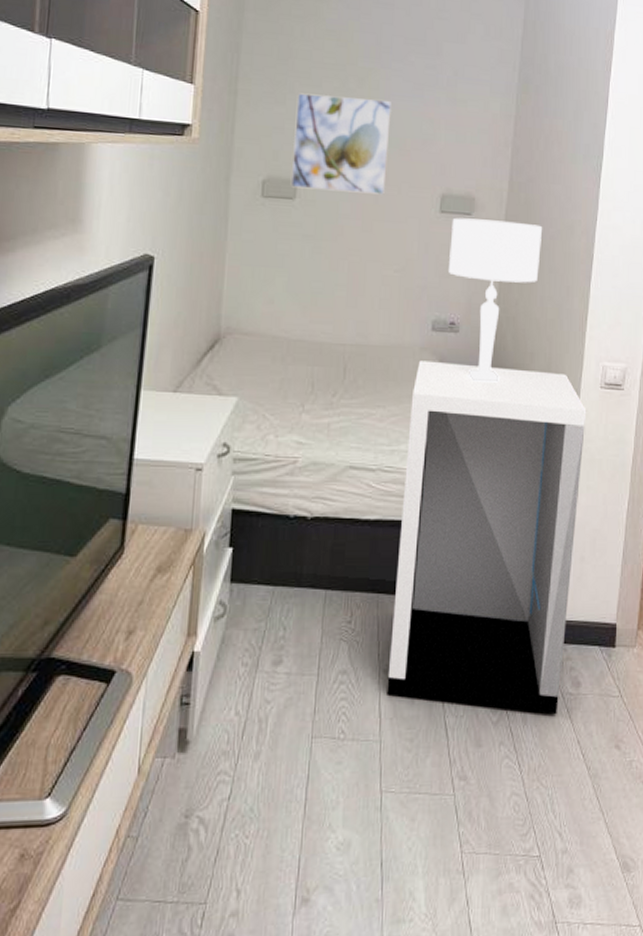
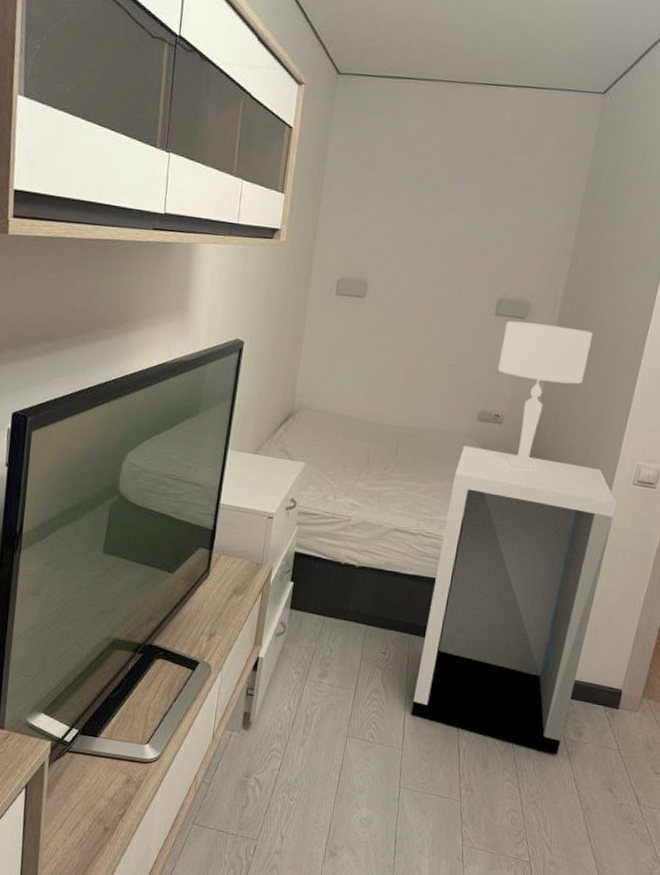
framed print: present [290,93,392,195] -> none [361,202,459,297]

